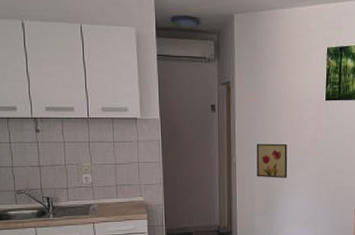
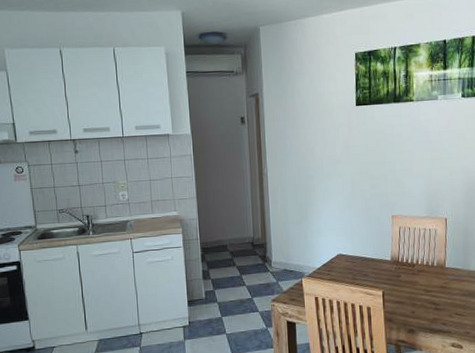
wall art: present [256,143,288,178] -> none [287,152,321,188]

